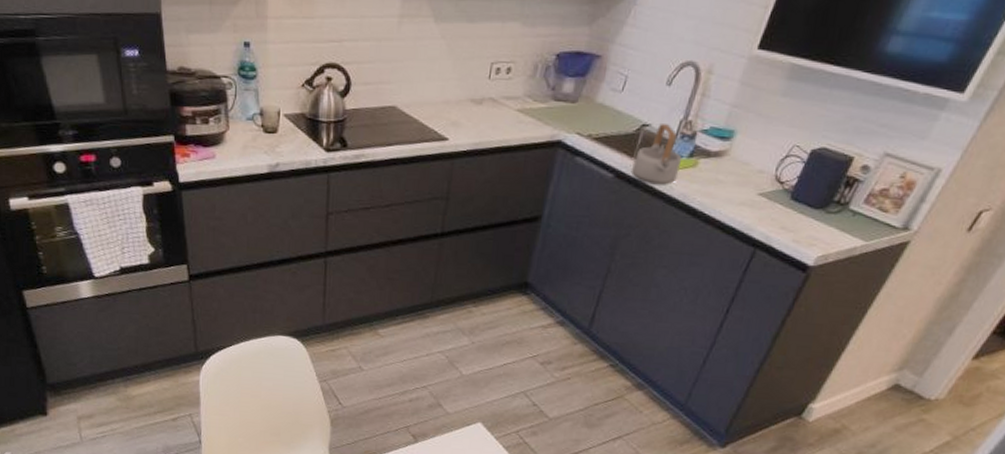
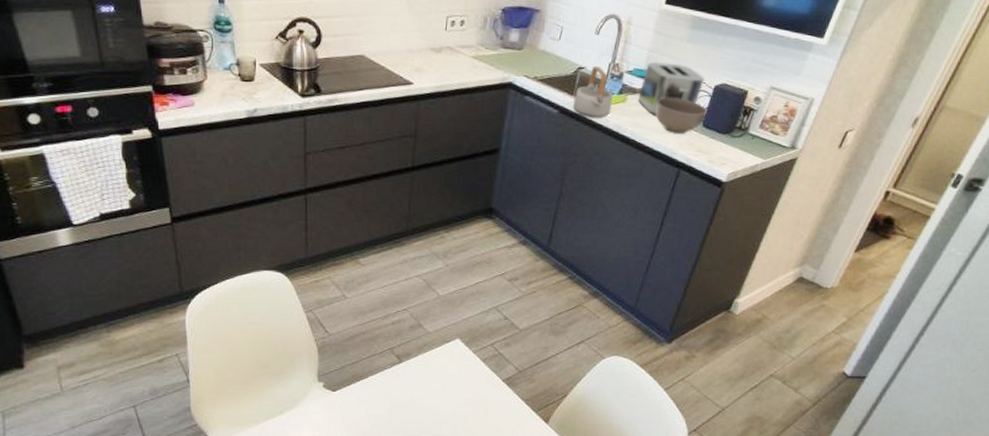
toaster: none [712,119,799,185] -> present [638,61,704,116]
bowl: none [732,162,799,207] -> present [655,97,708,134]

